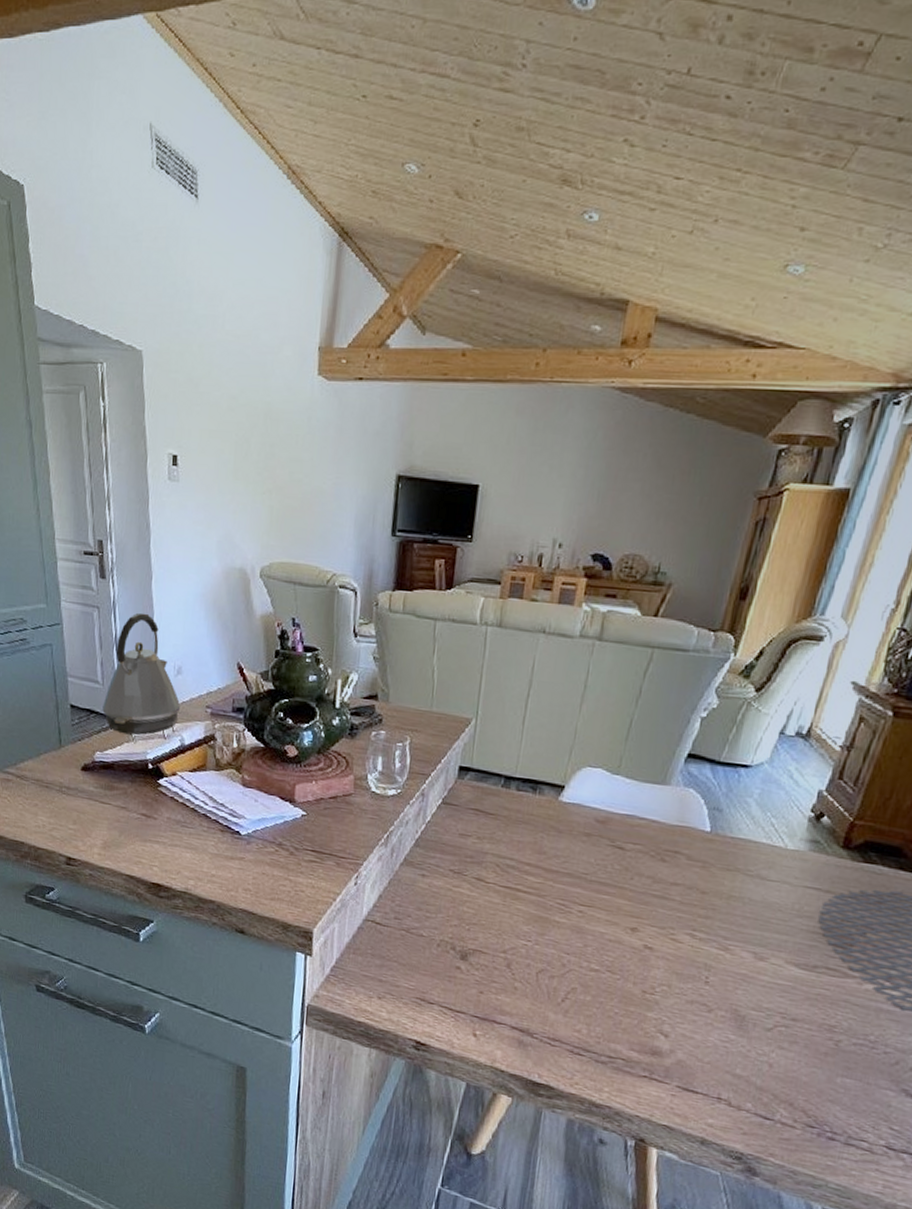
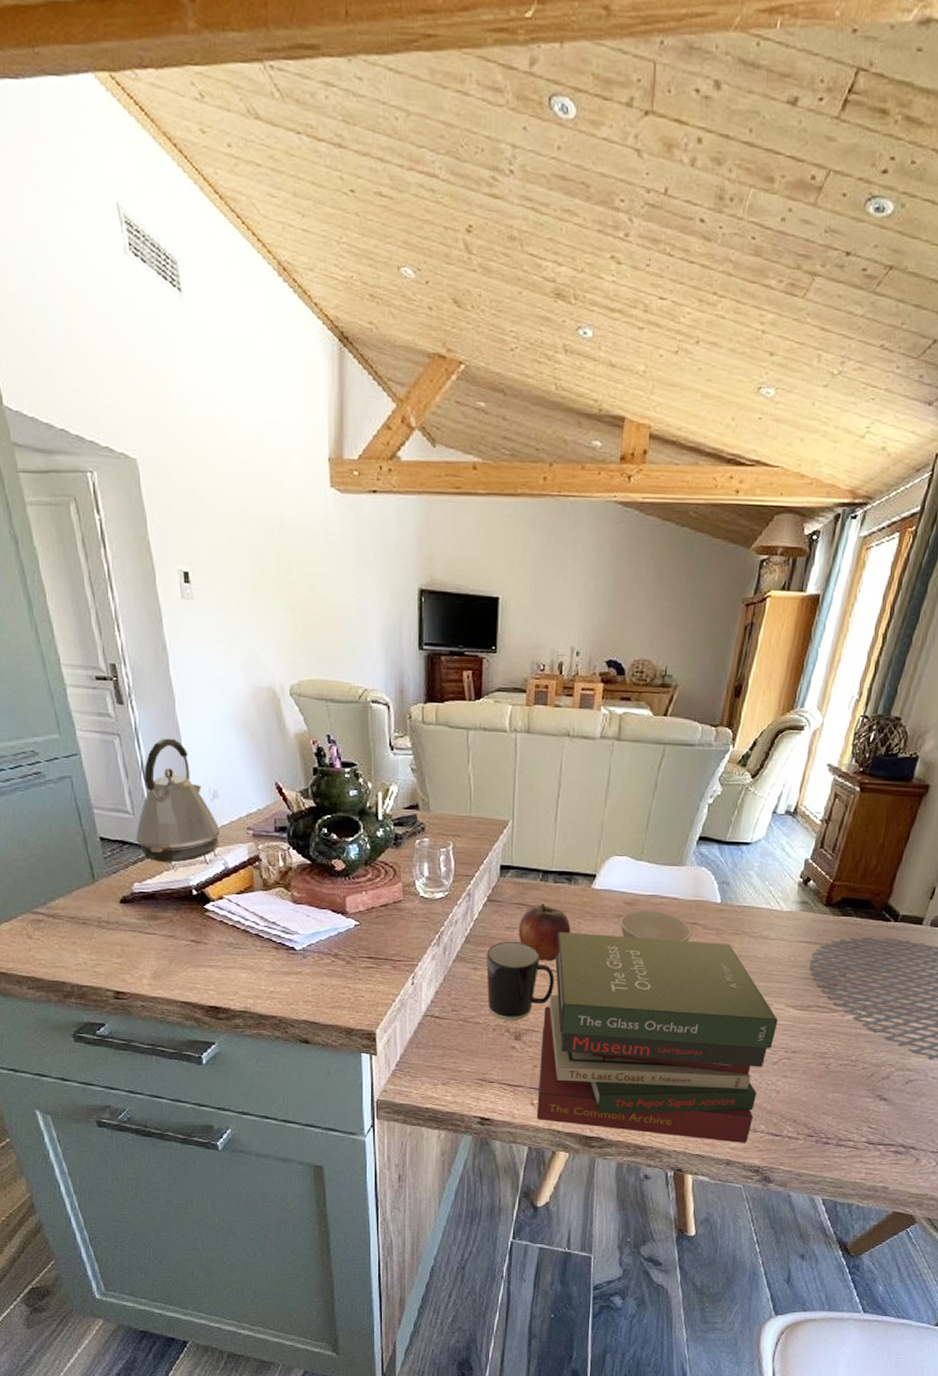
mug: none [434,849,510,939] -> present [486,942,555,1021]
fruit: none [473,812,533,877] -> present [518,904,571,962]
books: none [478,845,776,1121] -> present [536,931,778,1143]
bowl: none [588,830,674,872] -> present [620,909,692,942]

